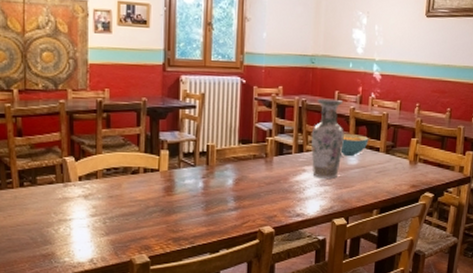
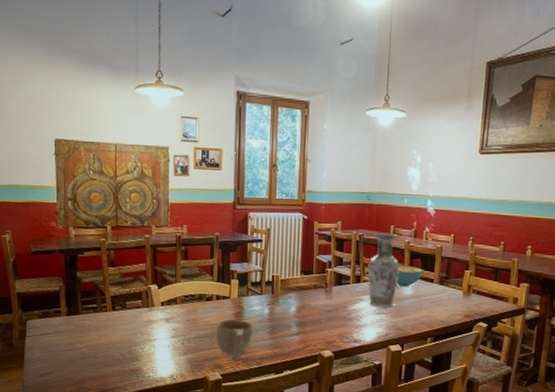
cup: none [144,194,185,243] -> present [217,319,253,363]

